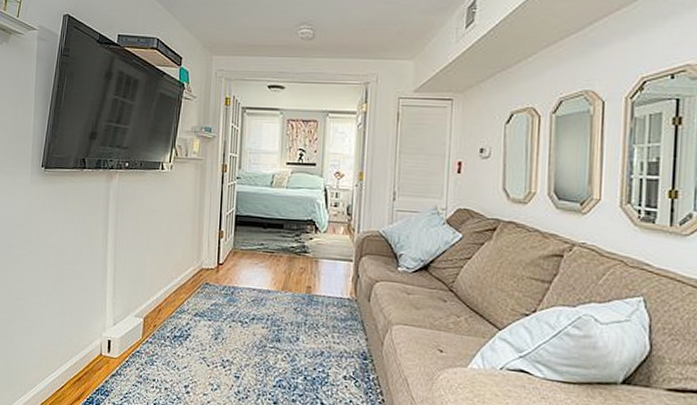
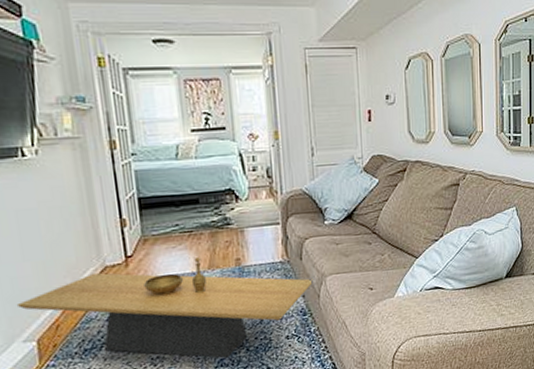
coffee table: none [136,272,380,381] -> present [16,272,314,358]
decorative bowl: none [227,277,280,311] -> present [144,257,207,295]

